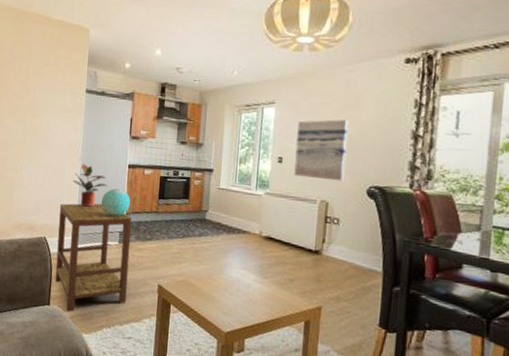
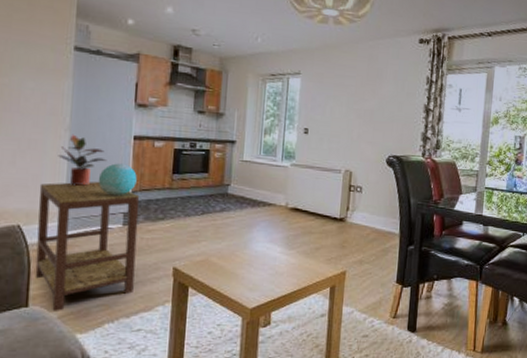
wall art: present [294,119,348,182] -> none [320,92,370,152]

